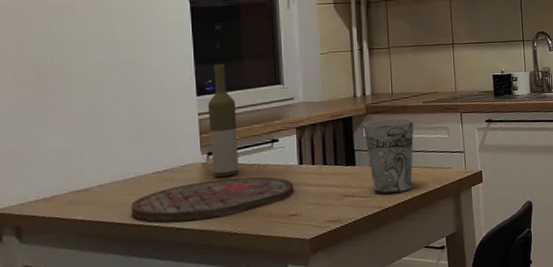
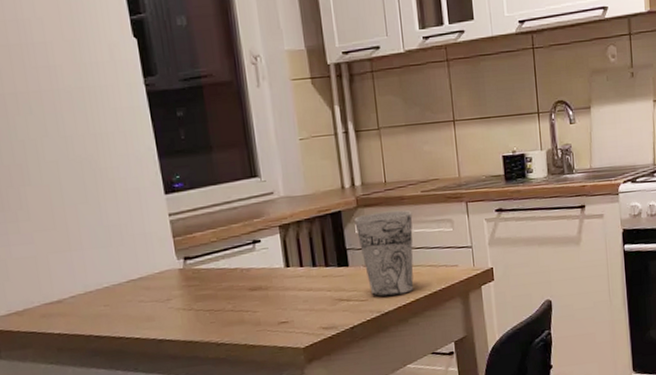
cutting board: present [131,176,294,222] -> none [108,281,283,334]
bottle: present [208,64,239,178] -> none [178,156,220,284]

